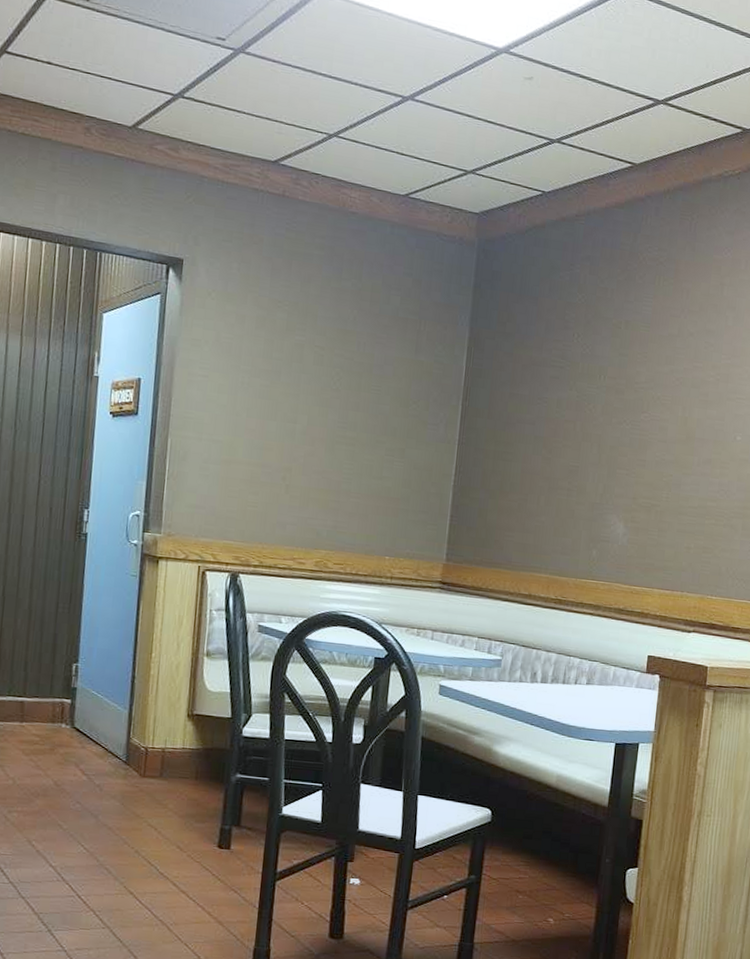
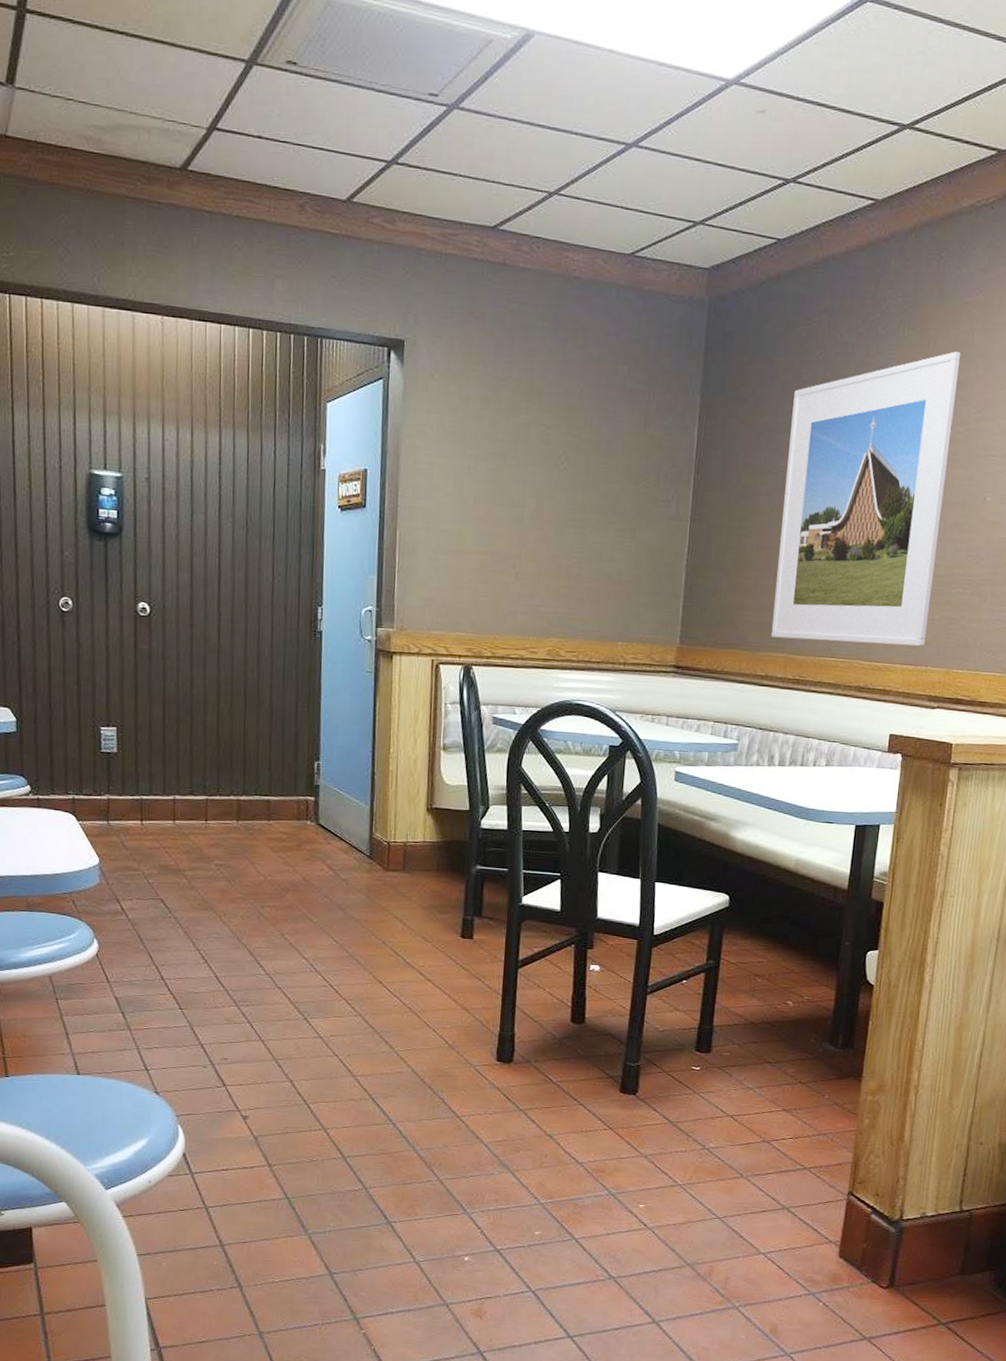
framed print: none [534,302,712,574] -> present [770,351,961,647]

